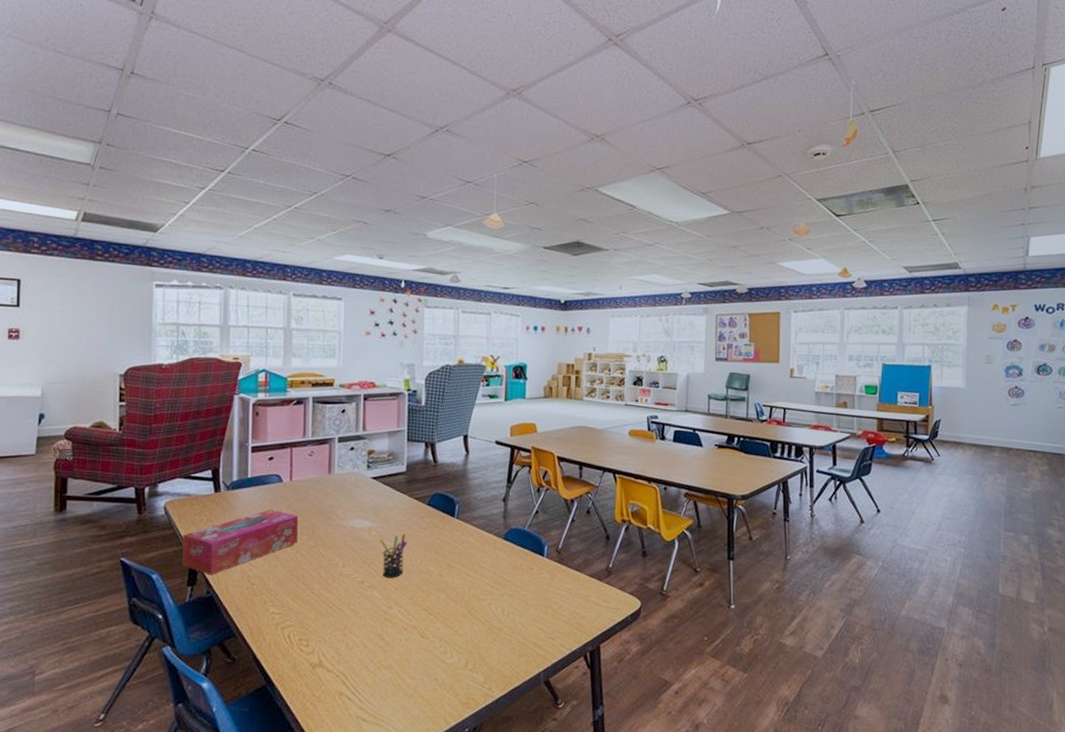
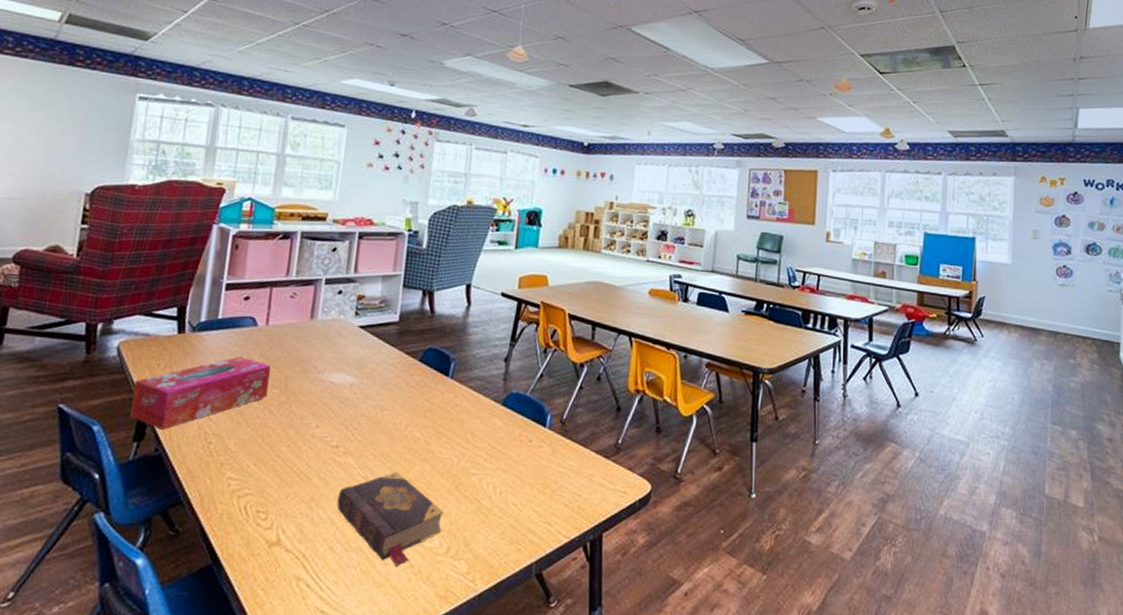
book: none [367,601,460,679] -> present [337,472,444,566]
pen holder: present [380,534,407,578] -> none [361,393,393,444]

